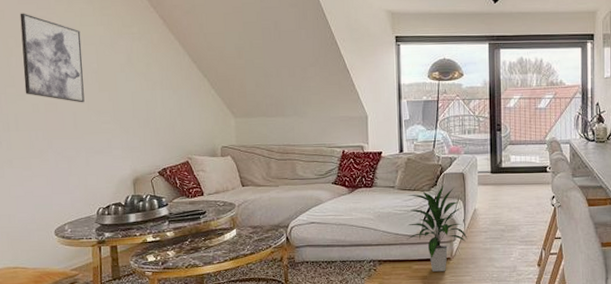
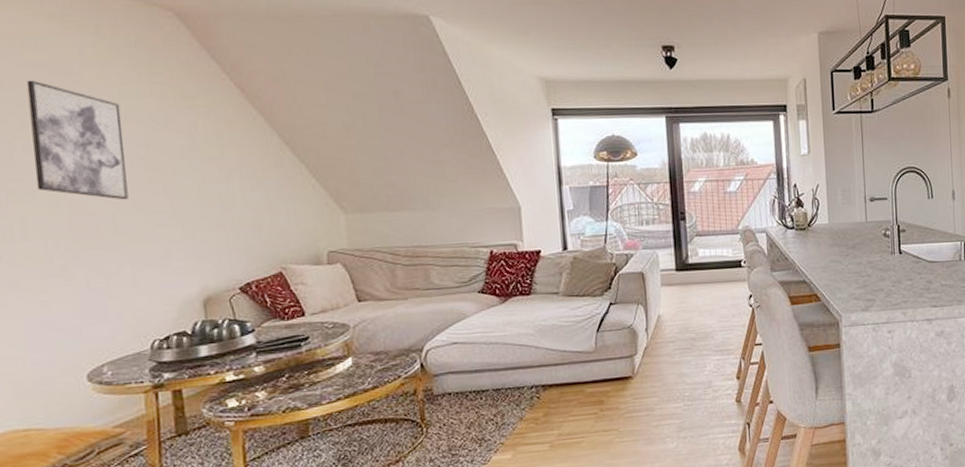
indoor plant: present [407,185,468,272] -> none [574,288,652,394]

